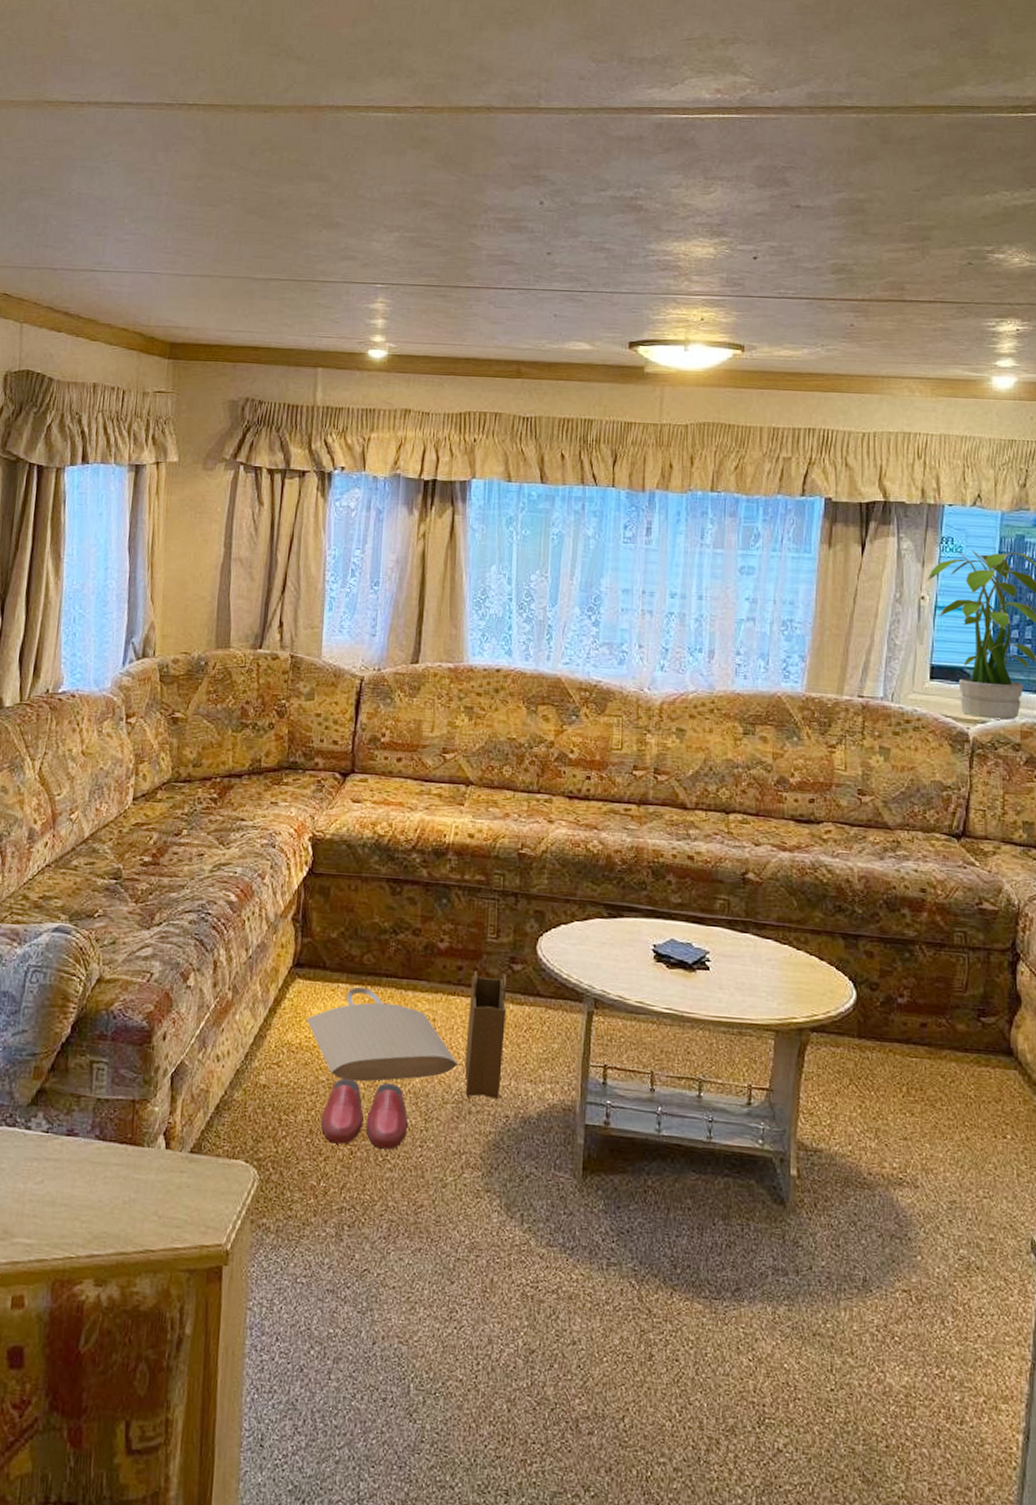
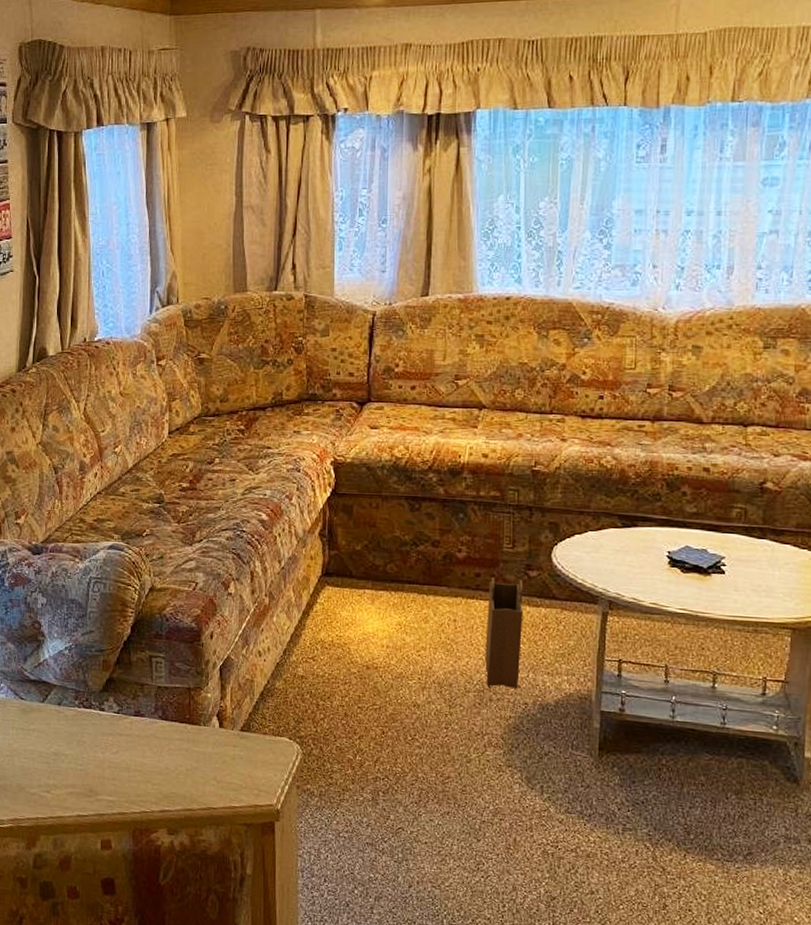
tote bag: present [306,987,458,1082] -> none [336,593,478,674]
slippers: present [320,1078,408,1150] -> none [354,670,433,731]

